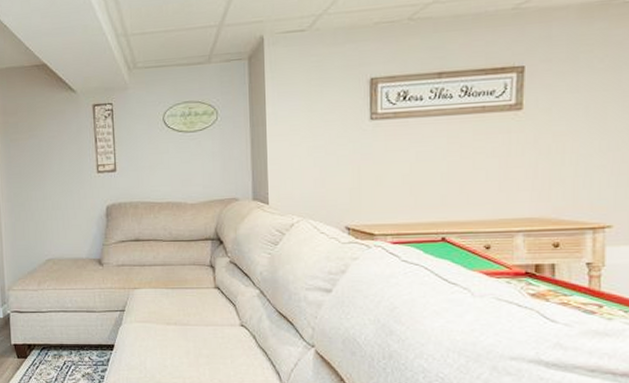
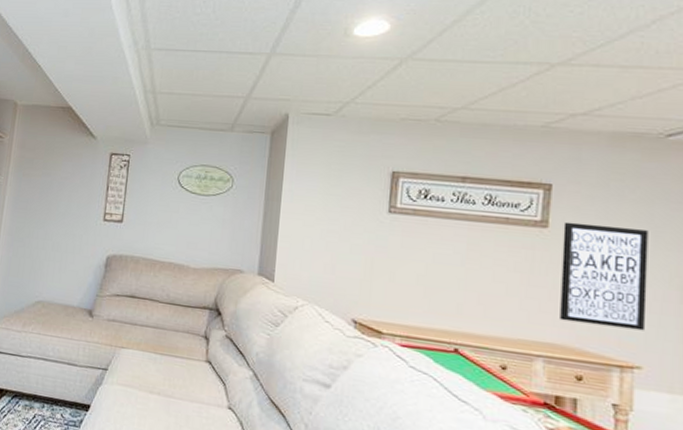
wall art: none [537,97,617,196] -> present [560,221,649,331]

